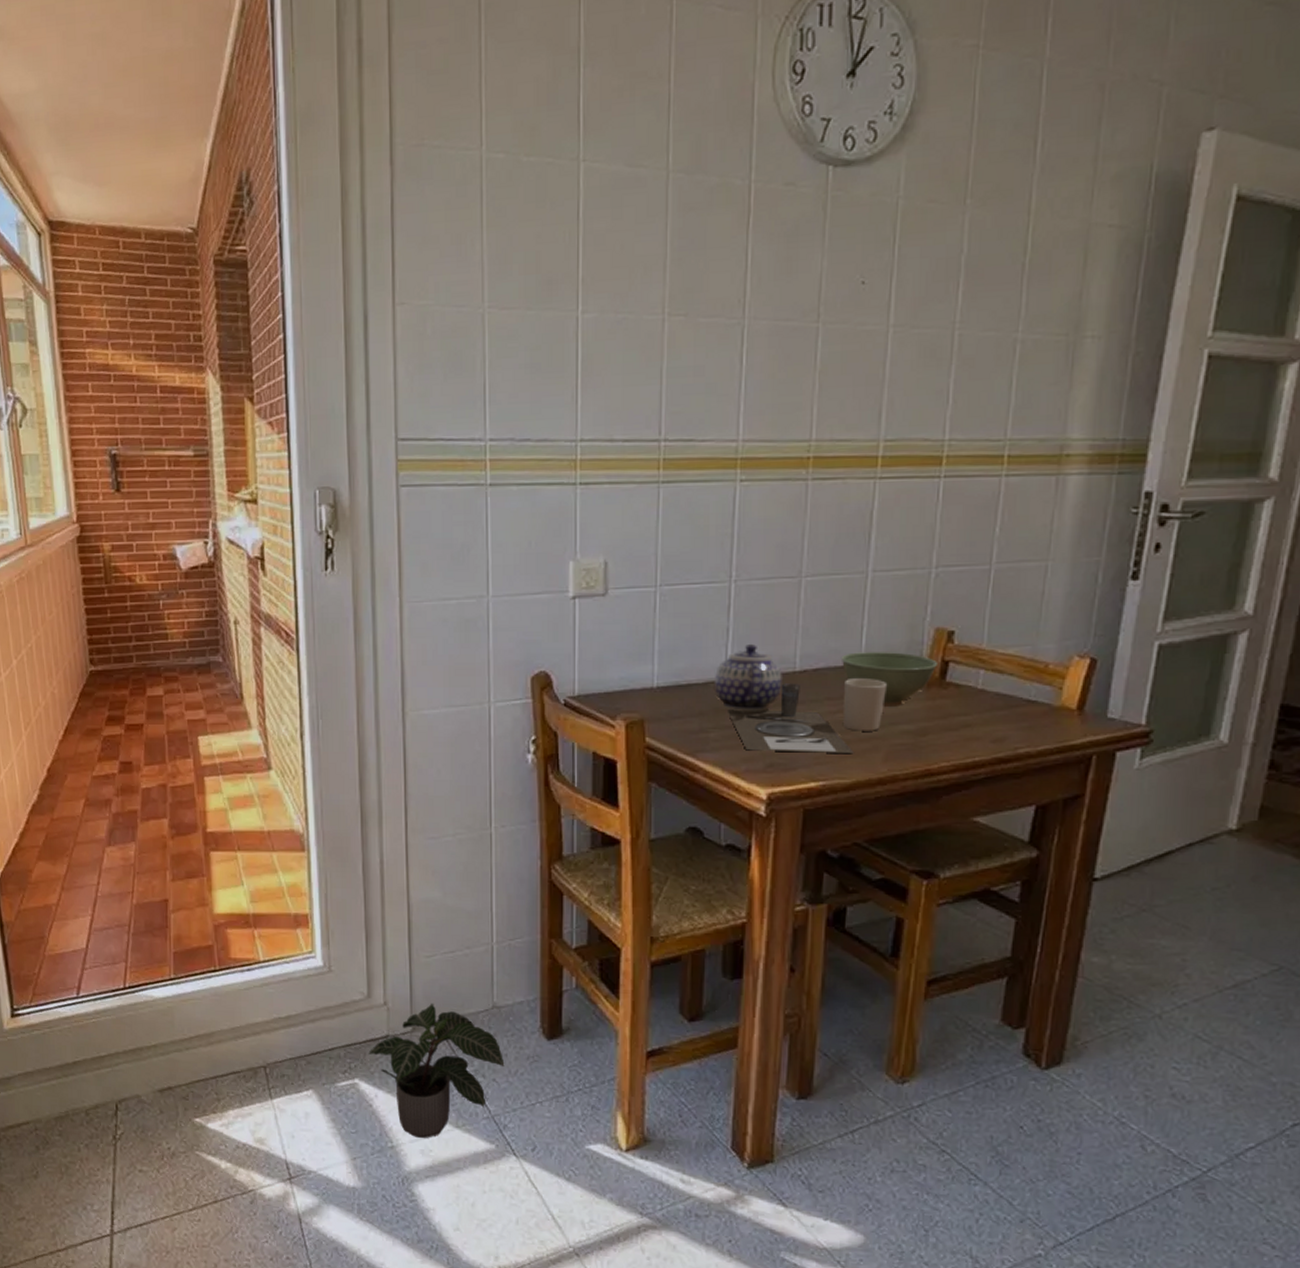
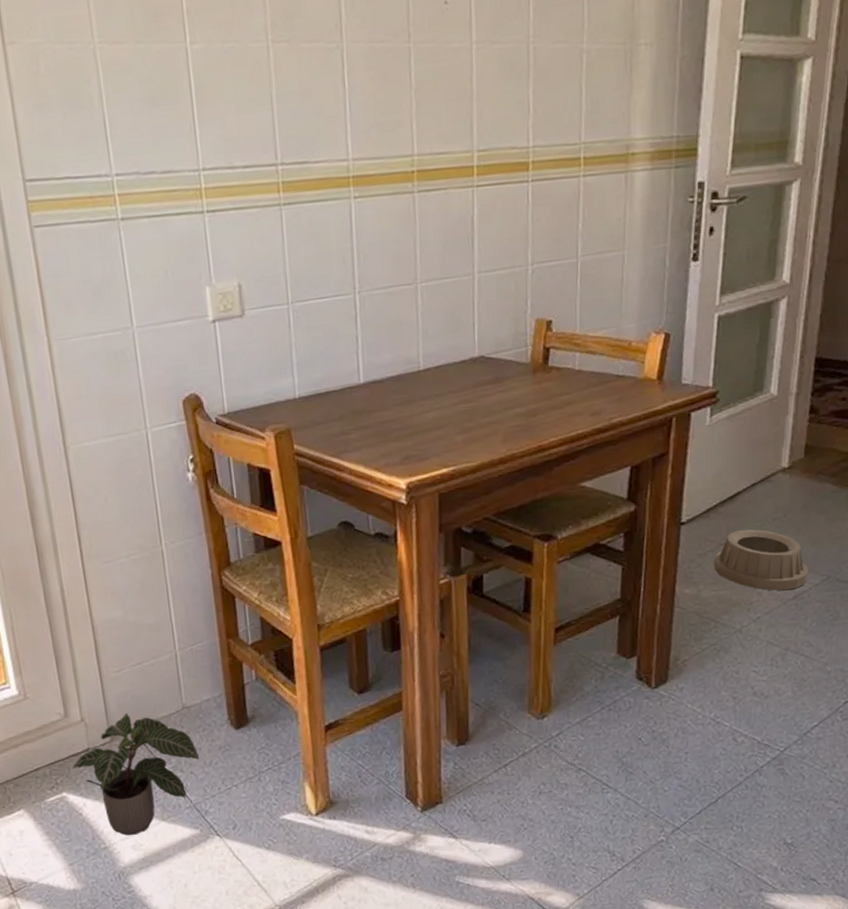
teapot: present [714,643,782,712] -> none [349,348,410,413]
place setting: present [726,683,854,754] -> none [363,381,477,447]
bowl: present [840,652,939,706] -> none [458,344,541,394]
mug: present [844,679,886,731] -> none [463,370,499,419]
pet bowl: none [1131,896,1255,977] -> present [713,529,809,591]

